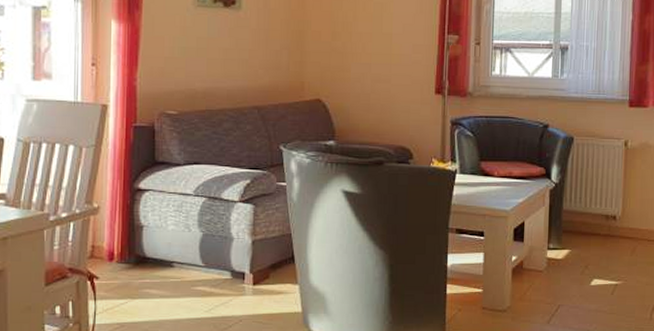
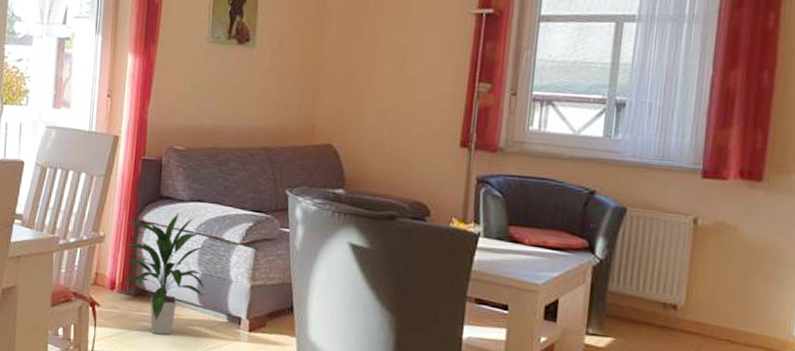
indoor plant: none [119,176,206,300] -> present [122,212,204,335]

